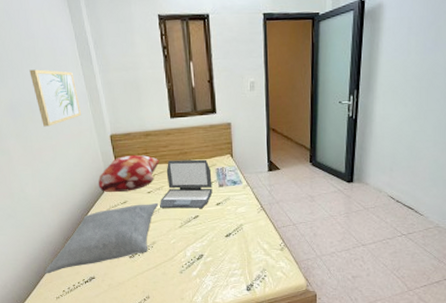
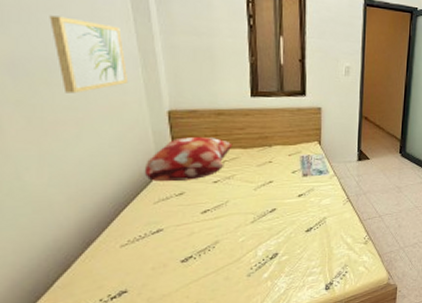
pillow: present [44,203,159,274] -> none [44,195,227,293]
laptop: present [160,159,213,209] -> none [228,145,295,201]

